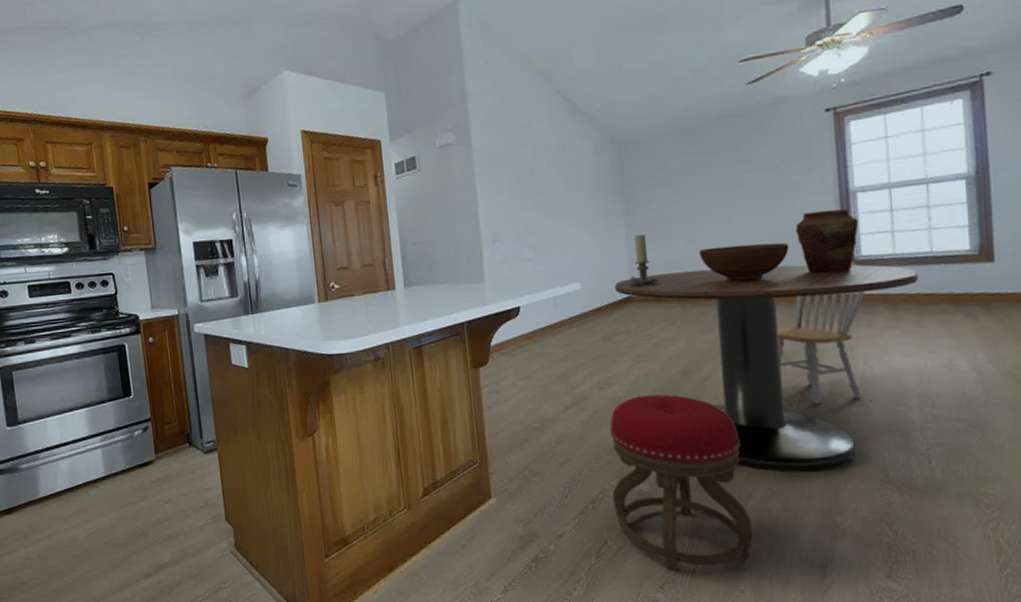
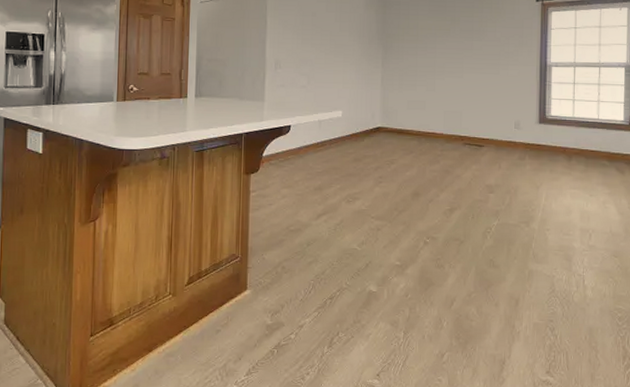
stool: present [610,394,753,572] -> none [347,211,453,362]
dining table: present [614,264,919,473] -> none [368,112,588,284]
candle holder: present [628,234,661,287] -> none [379,77,404,120]
fruit bowl: present [698,242,789,282] -> none [435,95,501,126]
chair: present [776,261,865,404] -> none [485,119,551,229]
vase: present [796,208,859,274] -> none [507,77,551,127]

